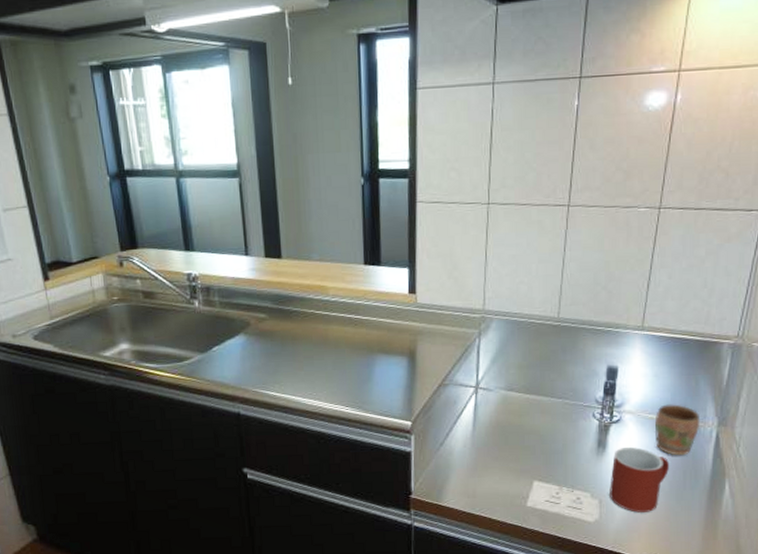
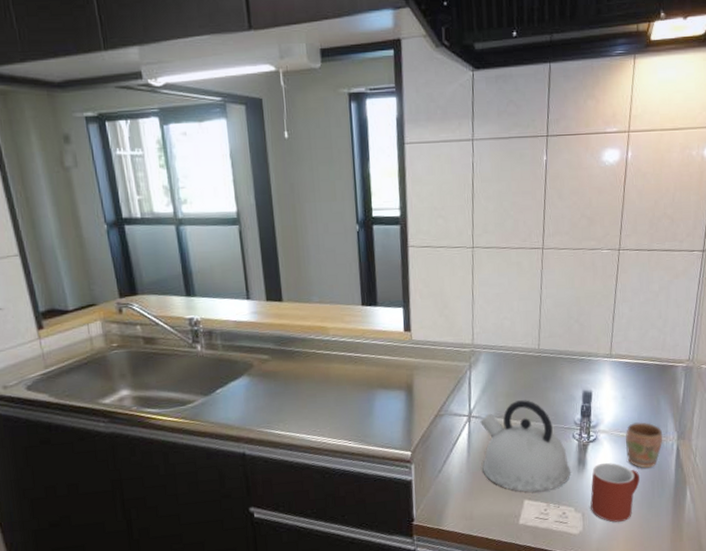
kettle: none [487,373,588,474] -> present [479,400,570,492]

